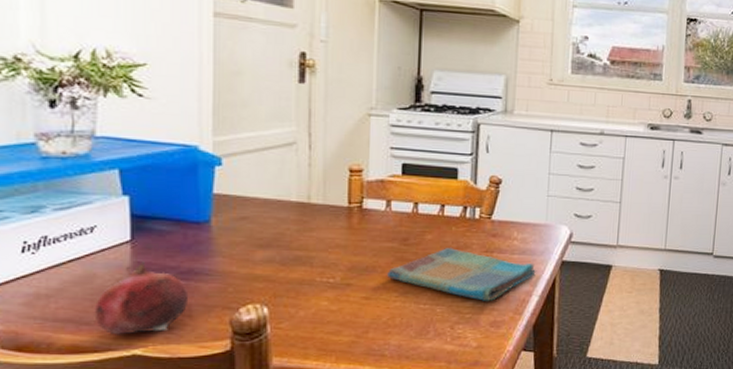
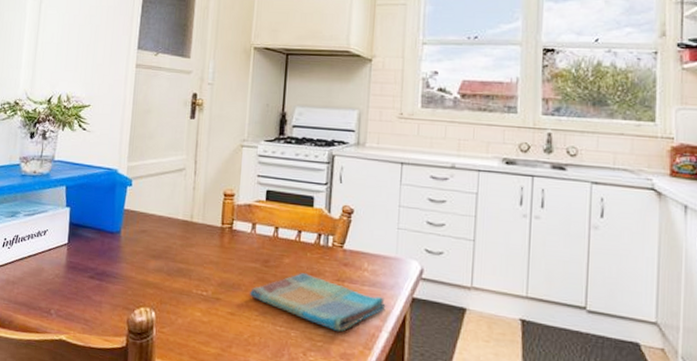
fruit: present [94,261,189,335] -> none [39,261,101,323]

